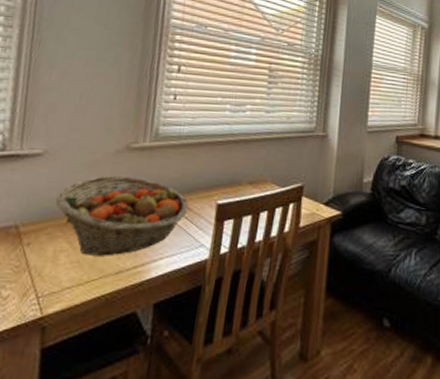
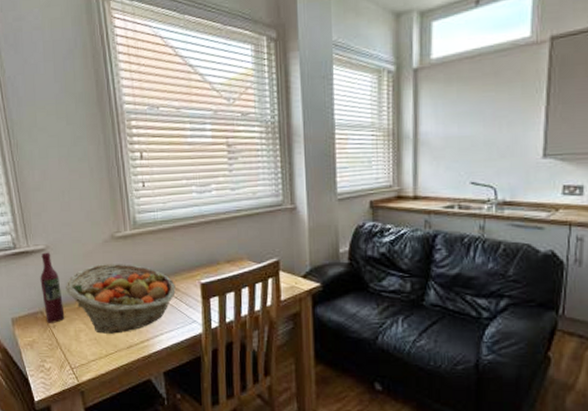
wine bottle: none [20,157,52,240] -> present [40,252,65,323]

